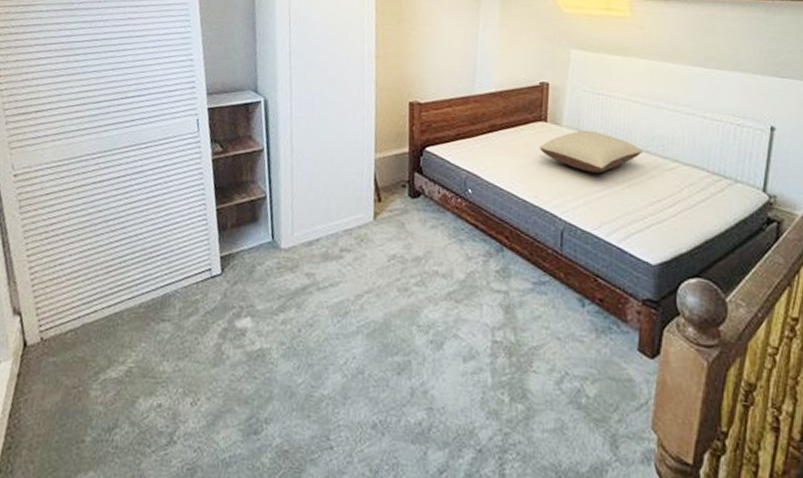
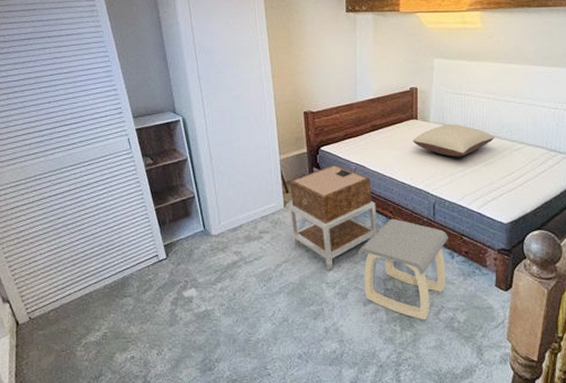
nightstand: none [379,170,489,308] -> present [289,164,377,270]
stool: none [461,245,579,389] -> present [358,218,448,319]

